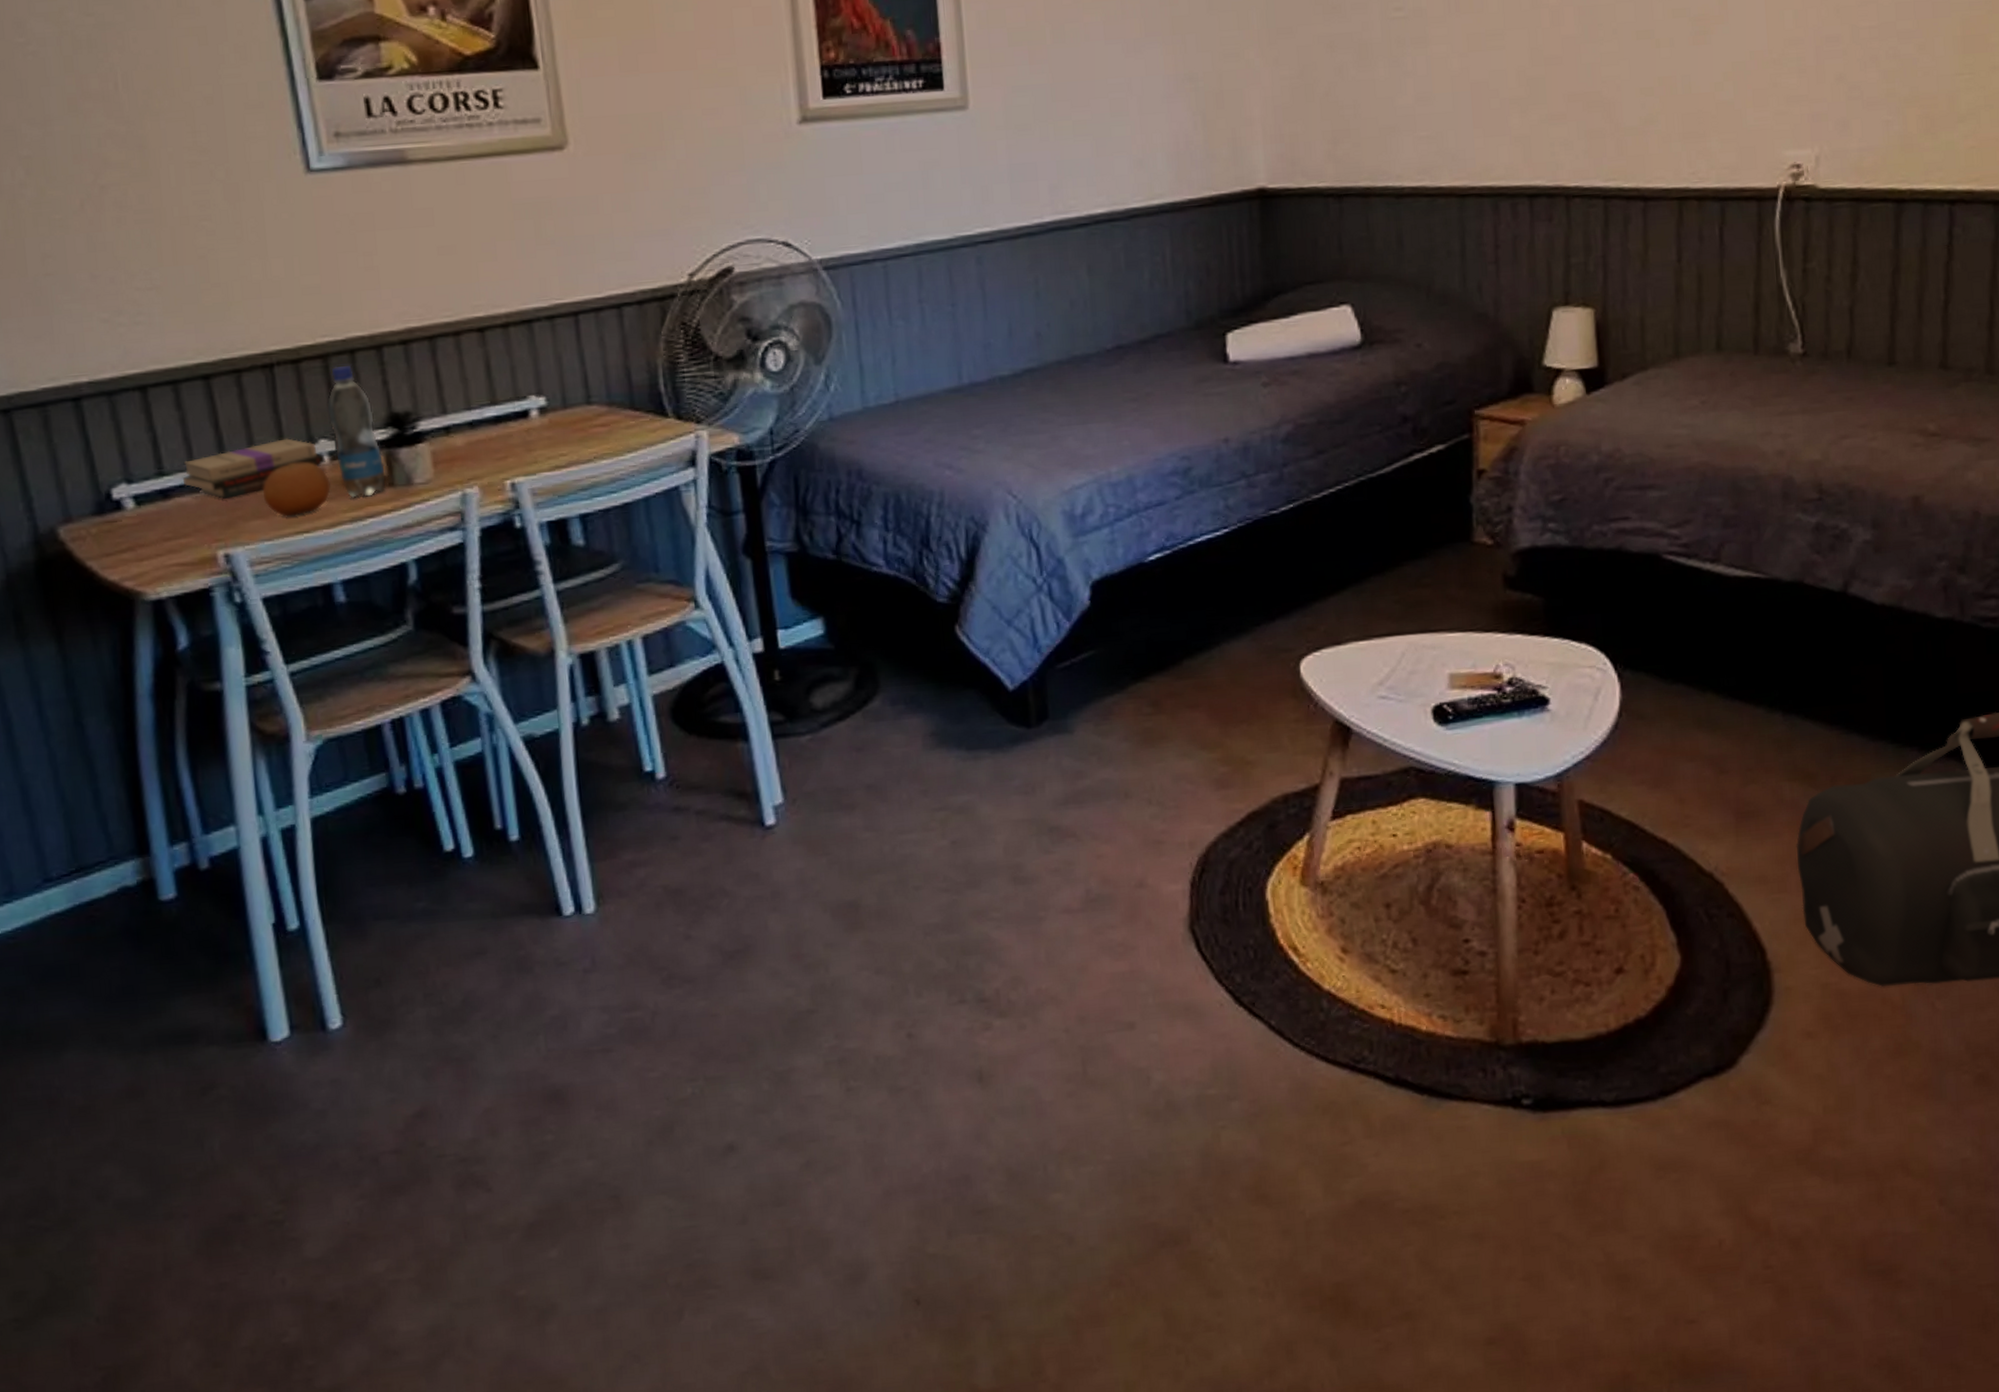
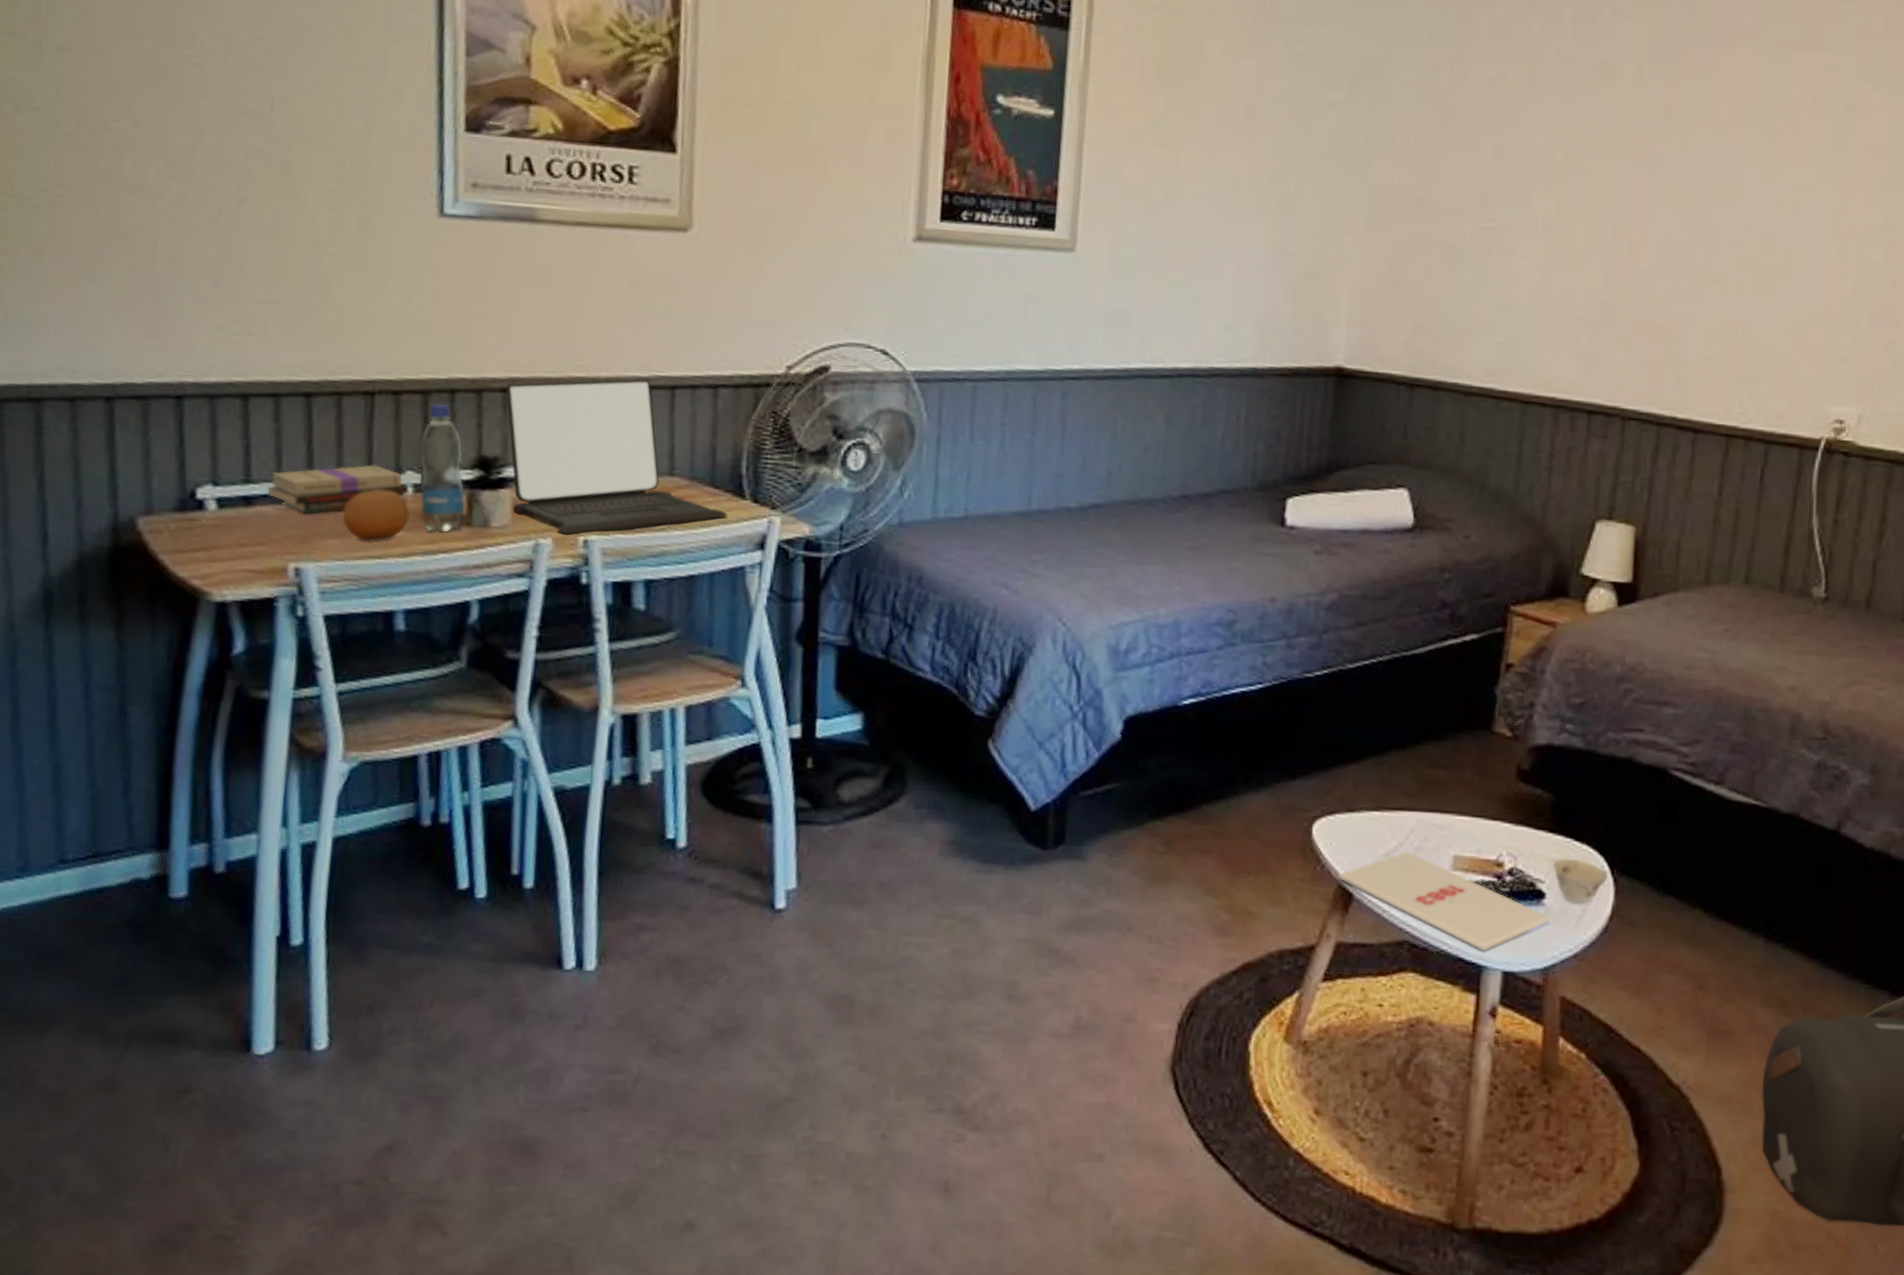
laptop: none [405,309,653,481] -> present [506,378,728,535]
magazine: none [1333,676,1559,767] -> present [1338,850,1552,952]
teacup: none [1553,659,1612,705] -> present [1553,858,1608,905]

